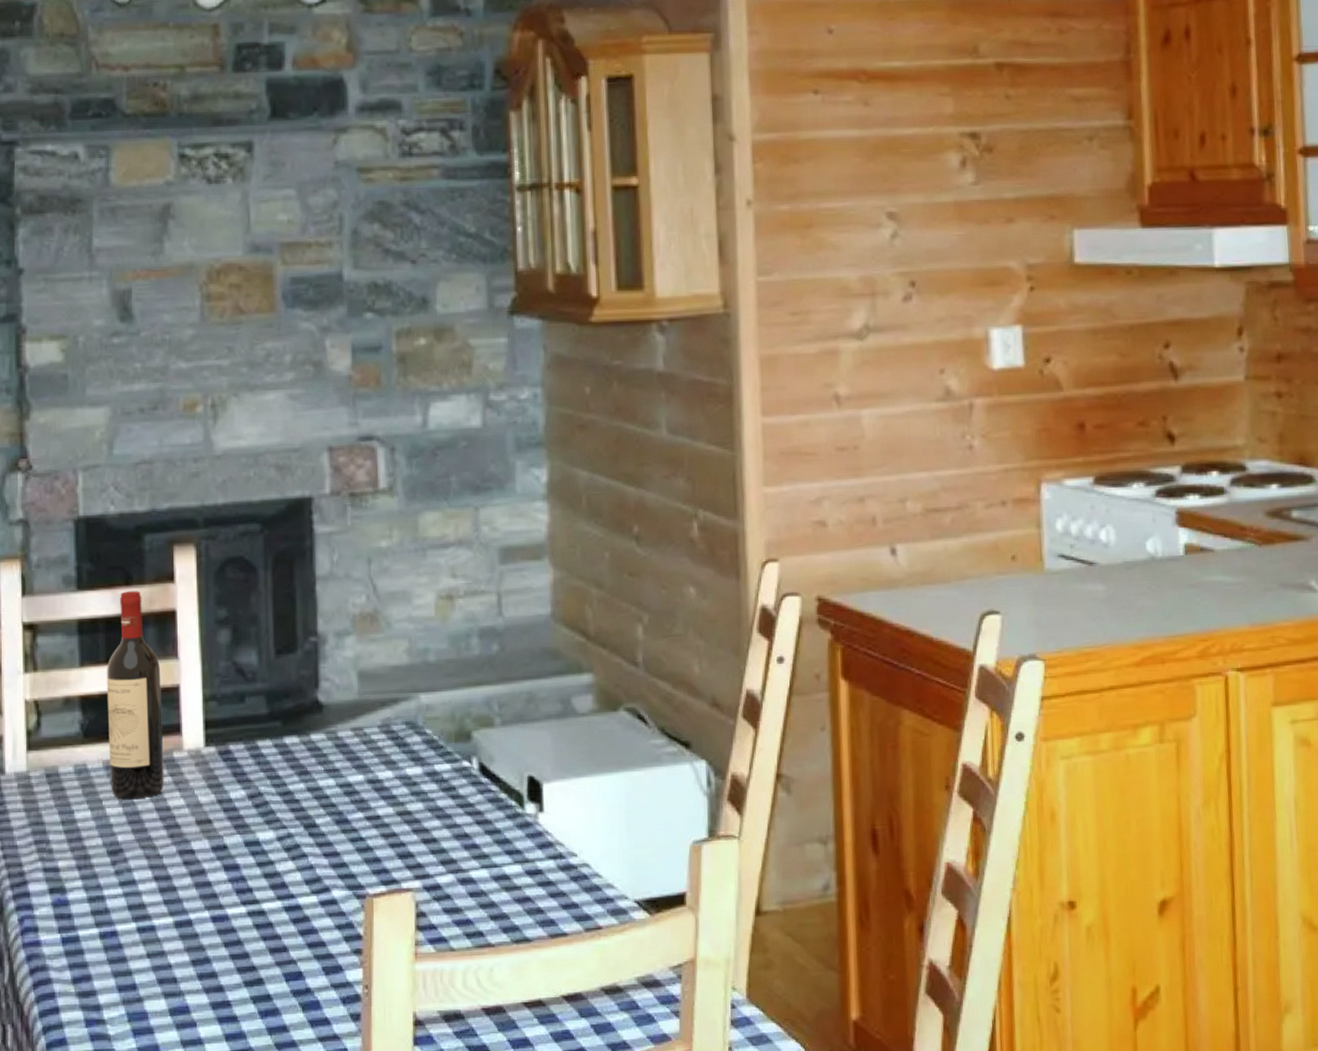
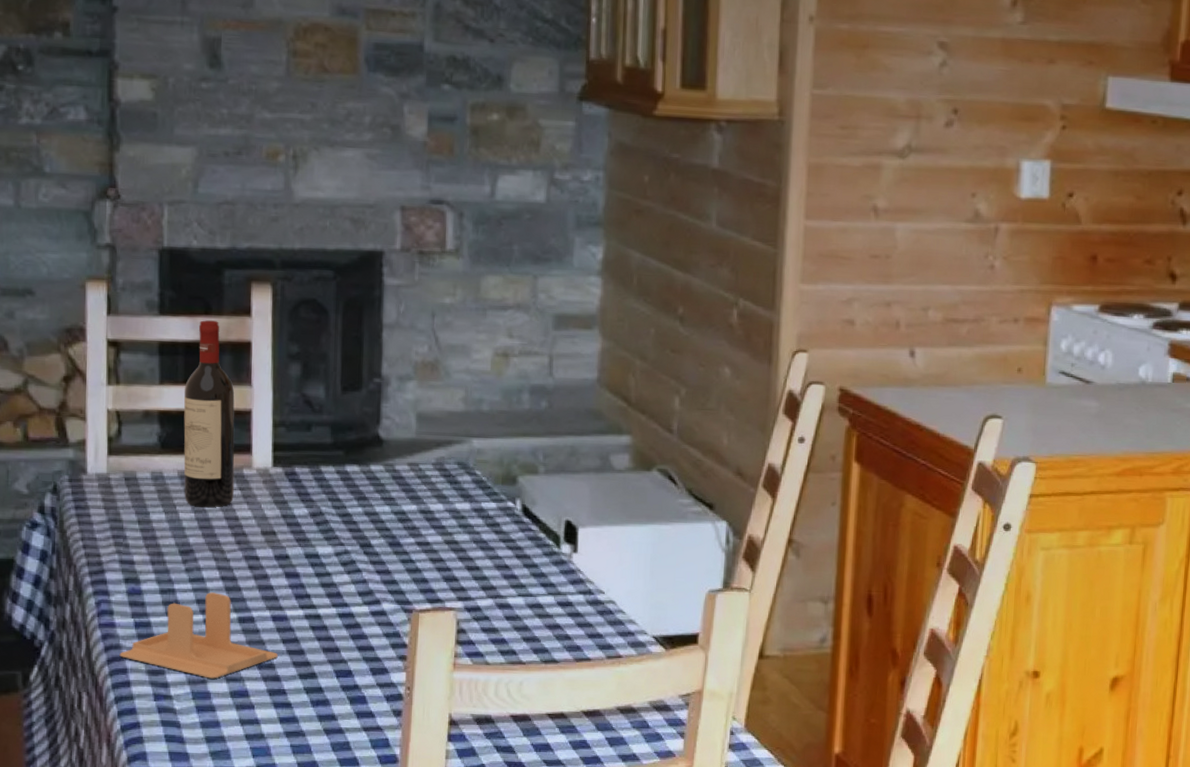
napkin holder: none [46,895,221,996] -> present [119,592,279,679]

